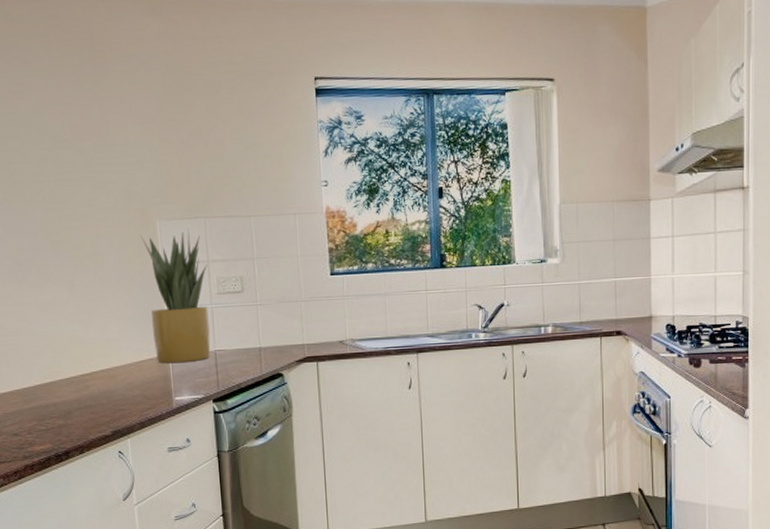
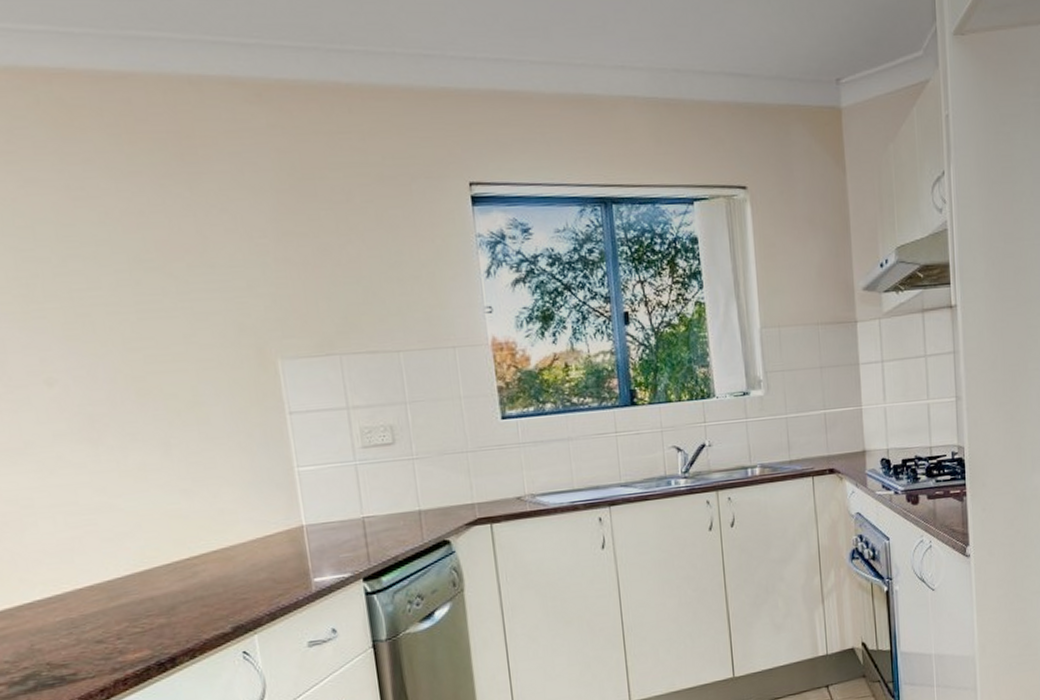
planter: present [140,228,211,364] -> none [257,368,357,538]

